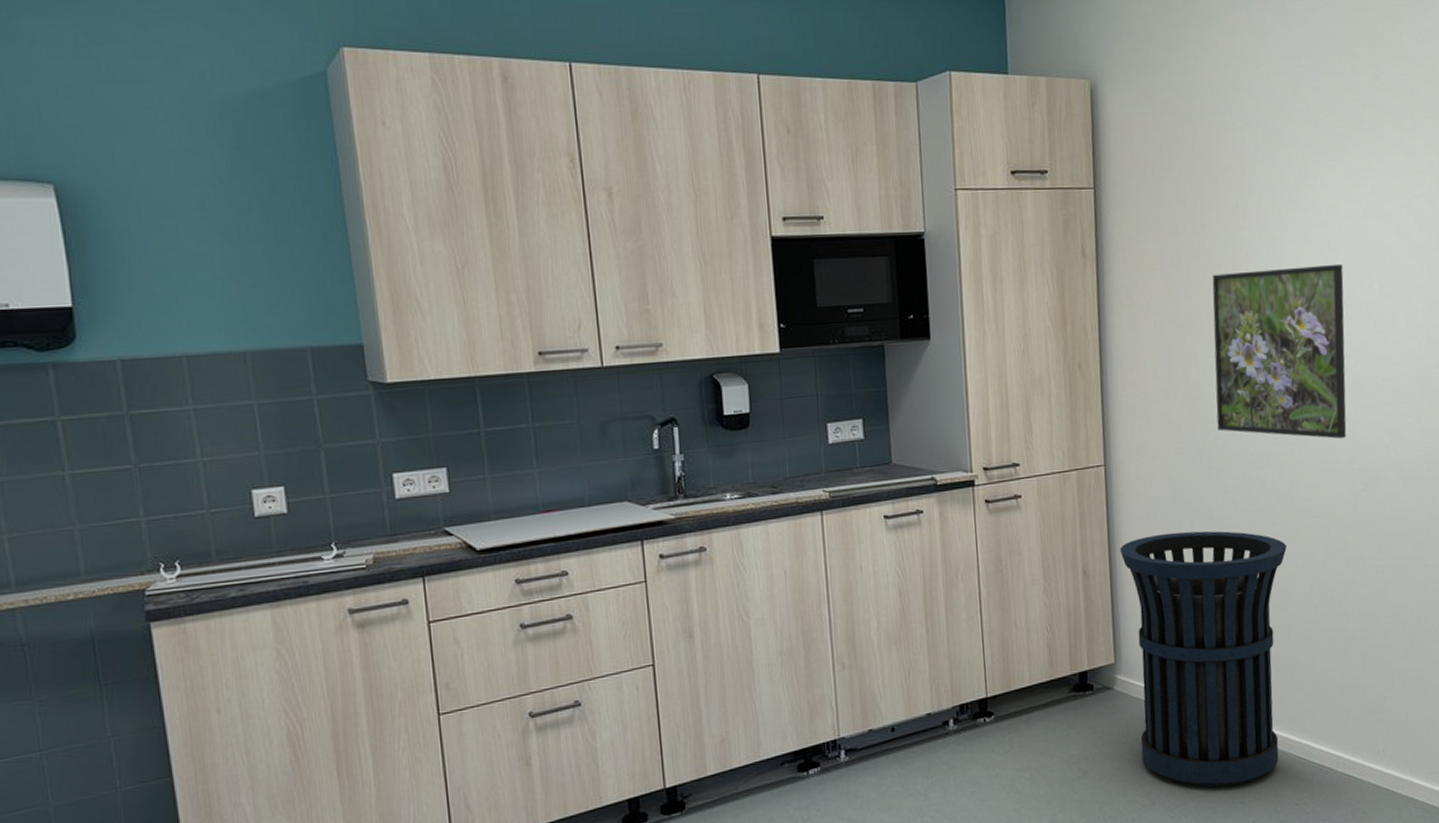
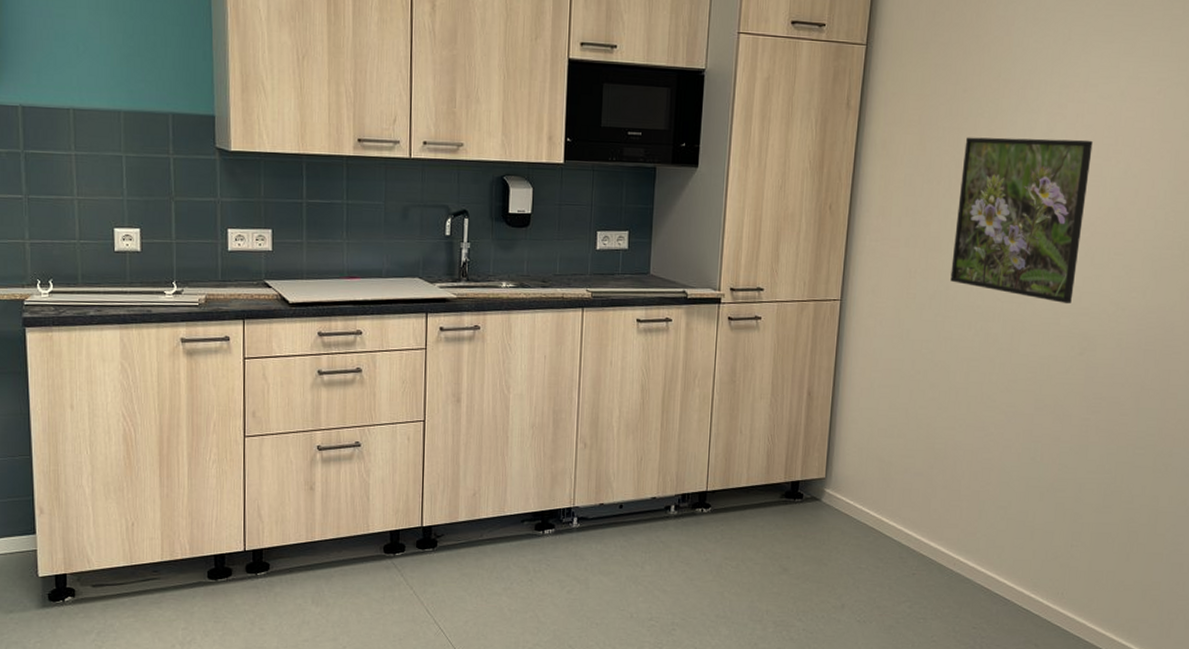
trash can: present [1119,531,1287,787] -> none [838,368,999,602]

